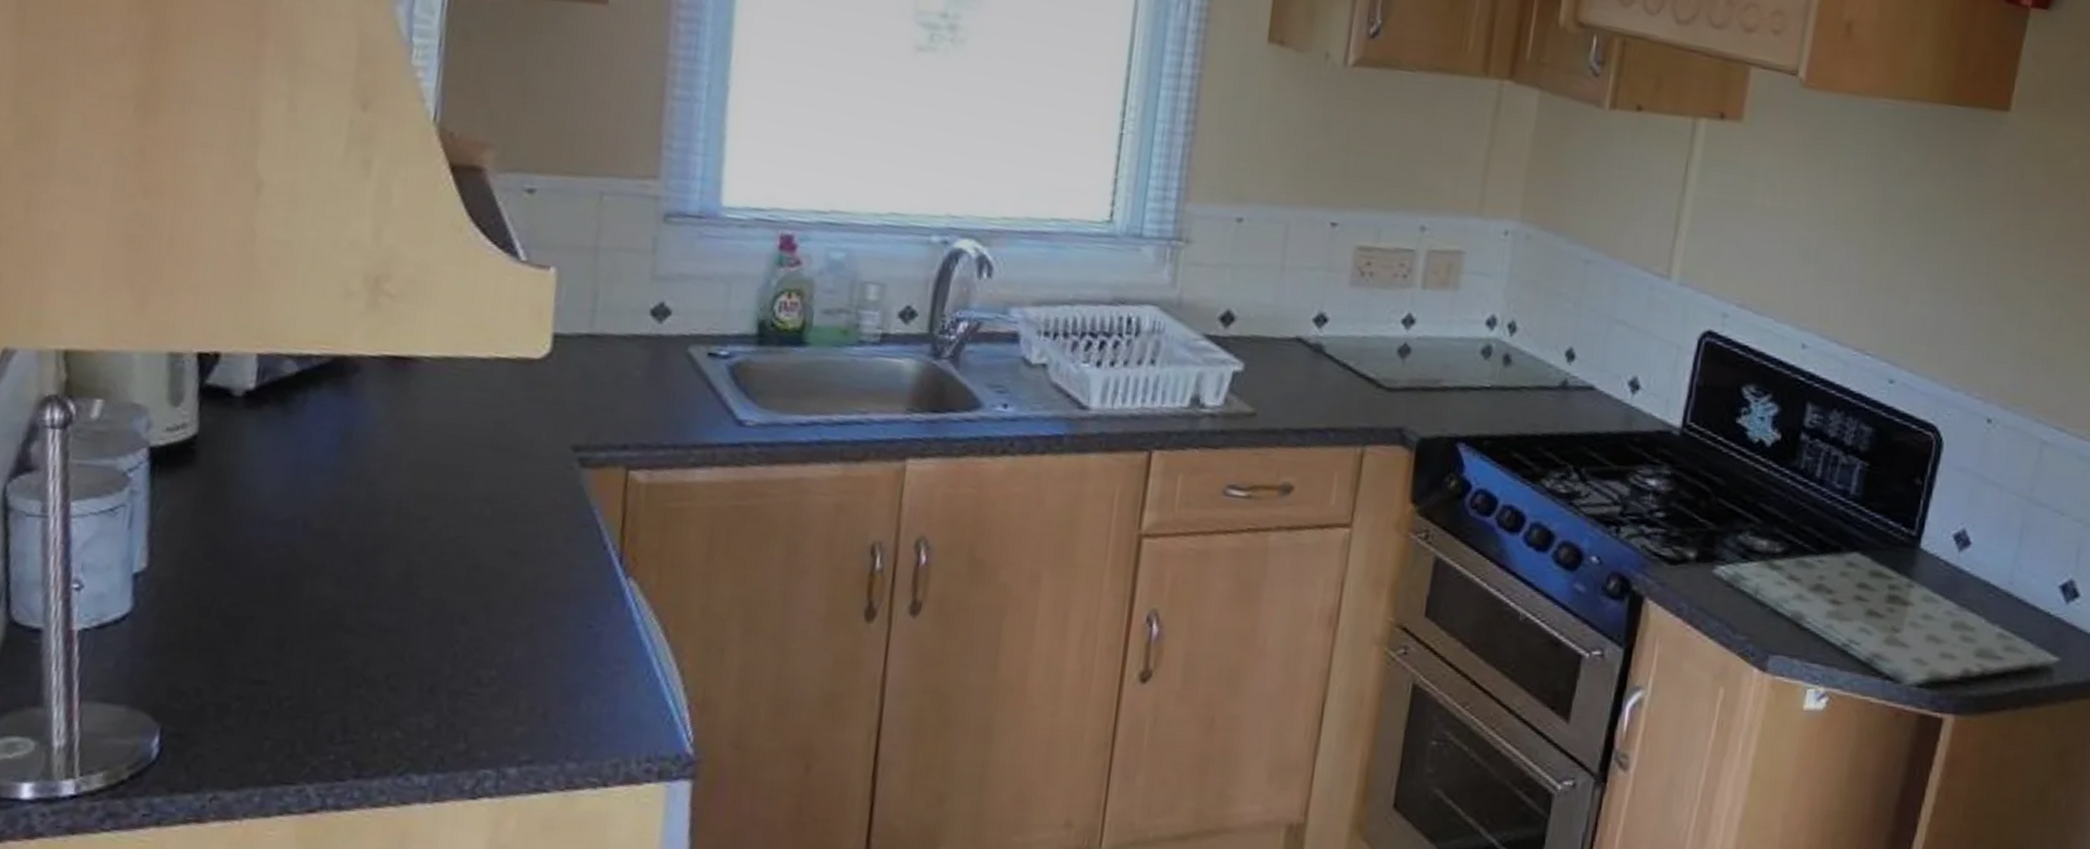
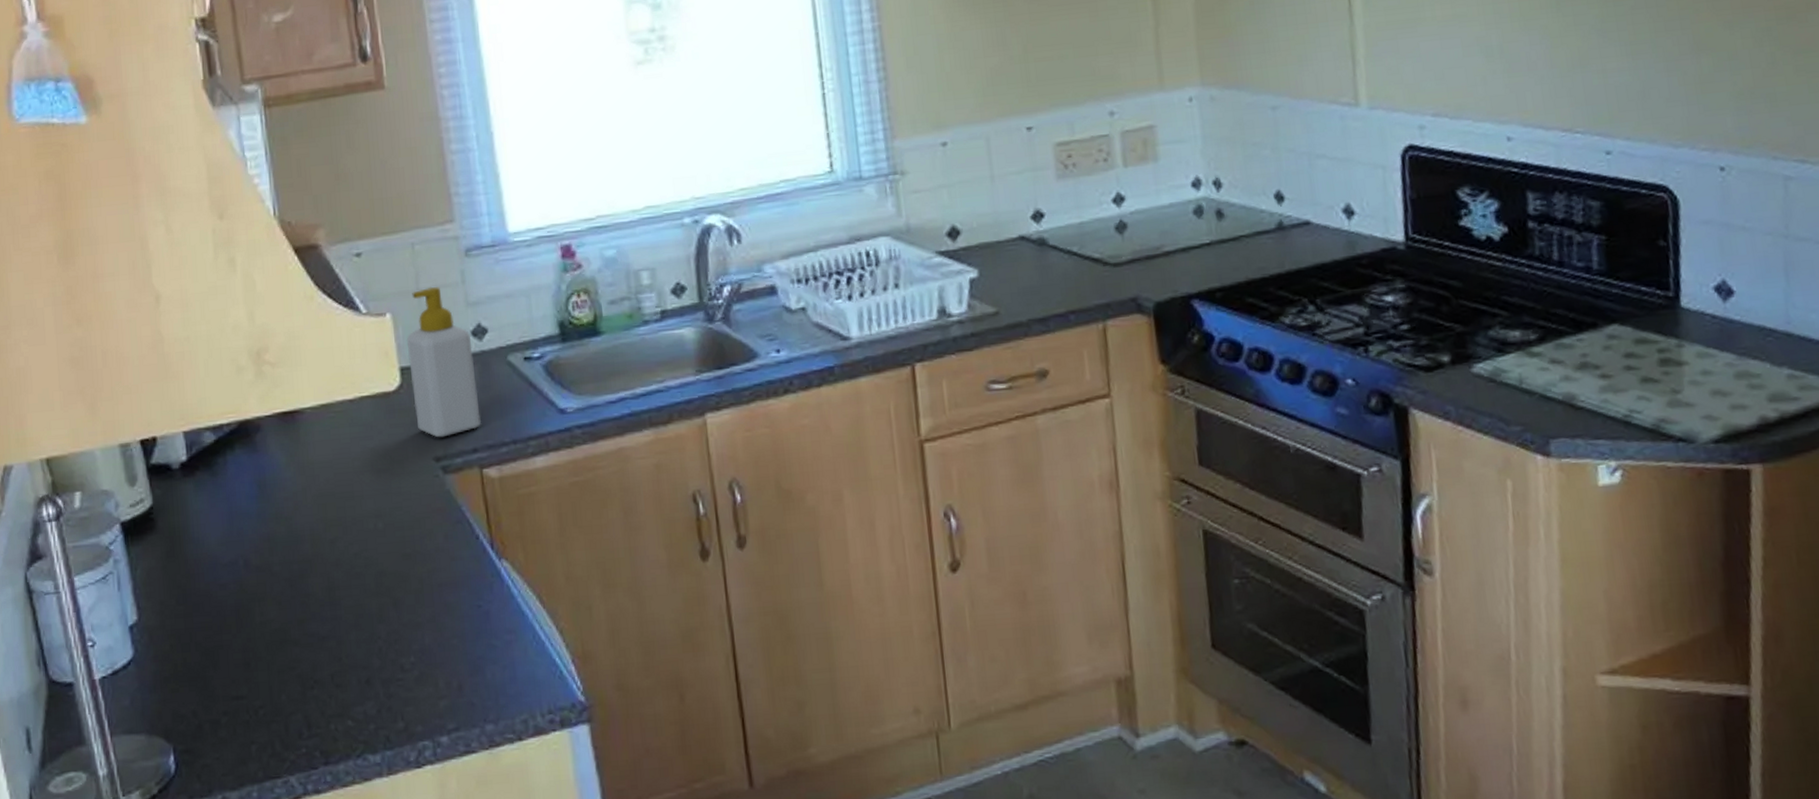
soap bottle: none [560,247,649,425] -> present [406,286,481,438]

